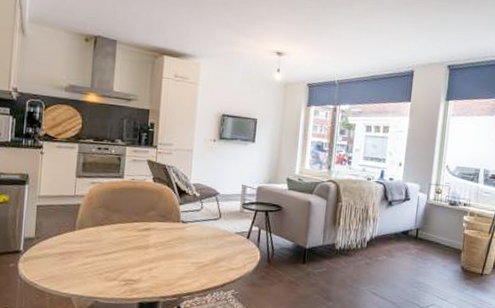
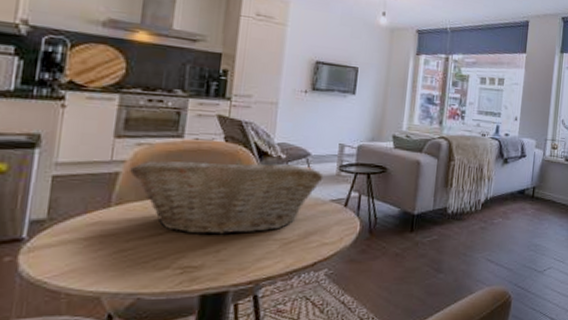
fruit basket: none [87,195,230,257] -> present [130,157,324,235]

